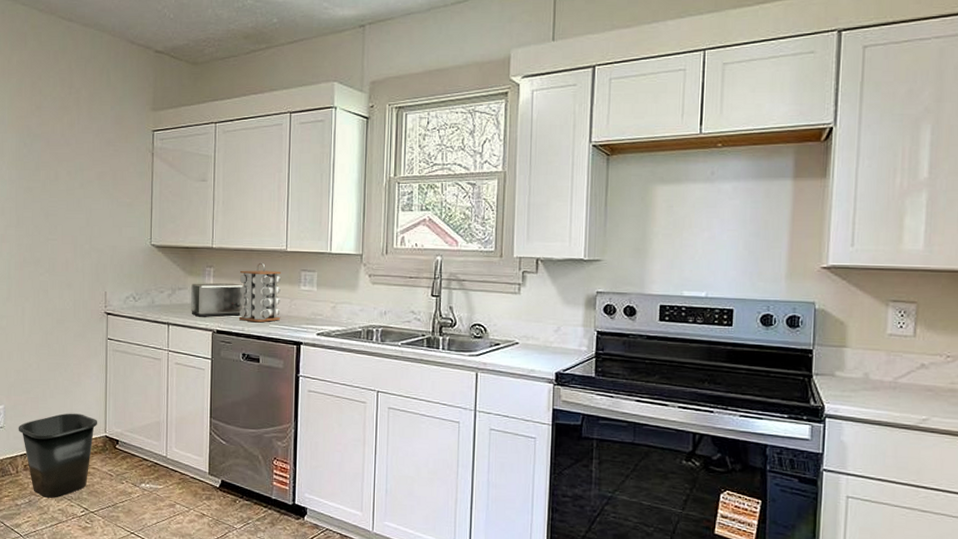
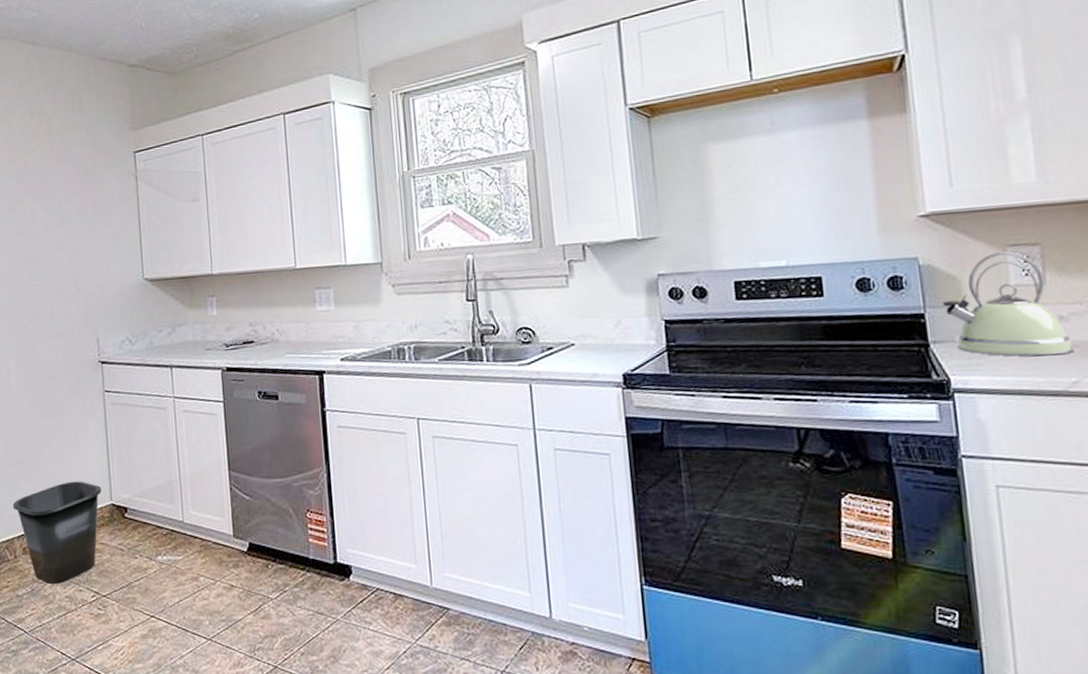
toaster: present [191,283,244,318] -> none [193,311,254,356]
spice rack: present [239,262,282,323] -> none [245,284,298,355]
kettle: none [828,305,929,396] -> present [942,251,1074,357]

